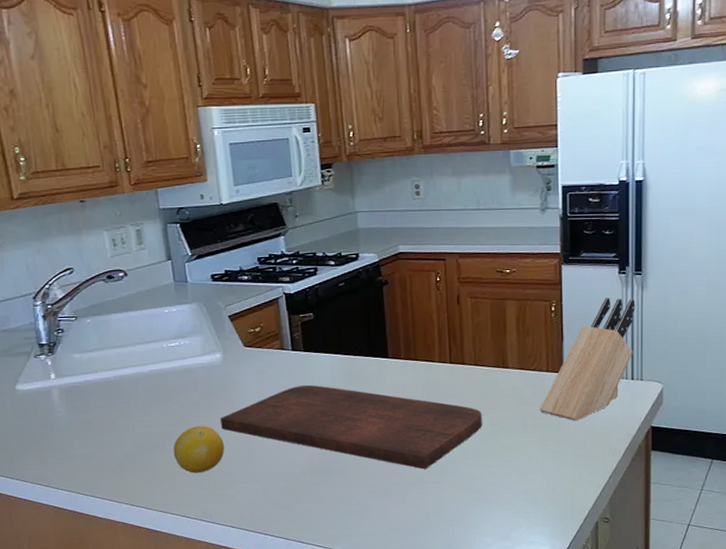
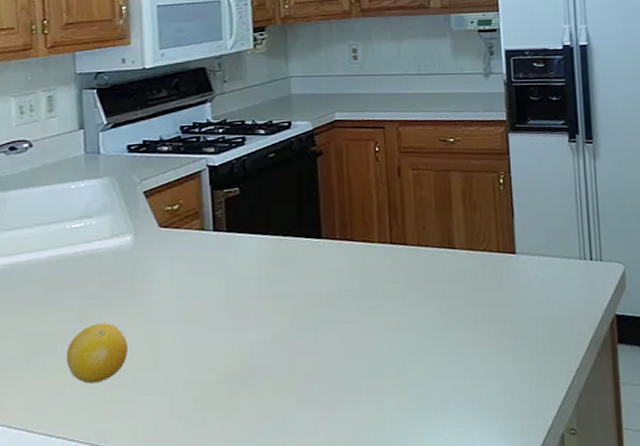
cutting board: present [220,384,482,470] -> none [125,271,428,373]
knife block: present [539,298,635,421] -> none [490,168,590,310]

